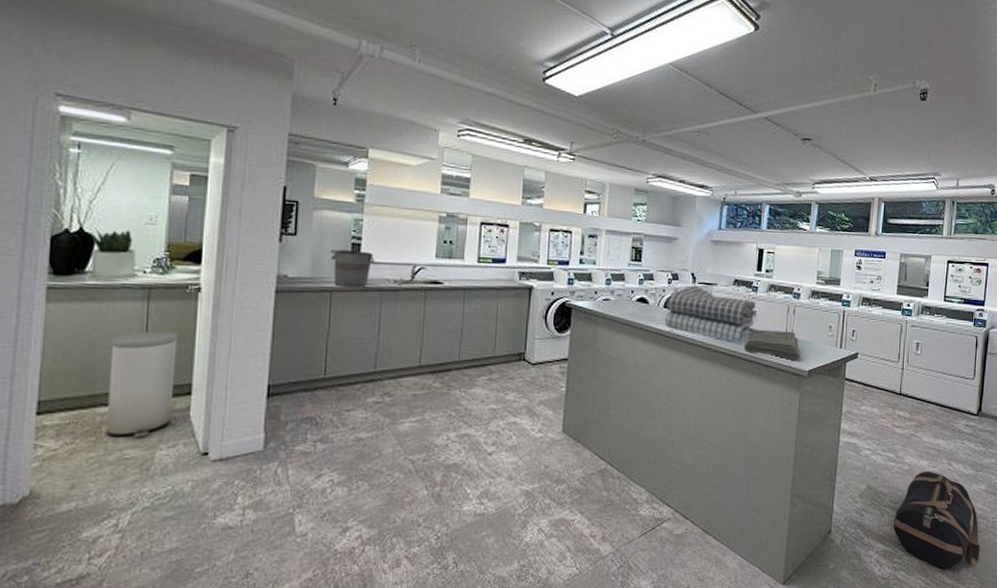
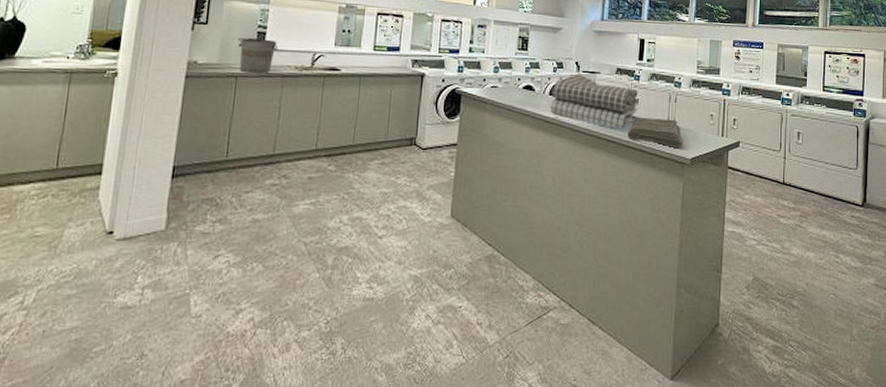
planter: present [87,228,140,282] -> none [16,17,64,66]
pedal bin: present [106,330,177,437] -> none [20,112,93,215]
duffel bag: present [893,470,981,570] -> none [782,262,874,368]

